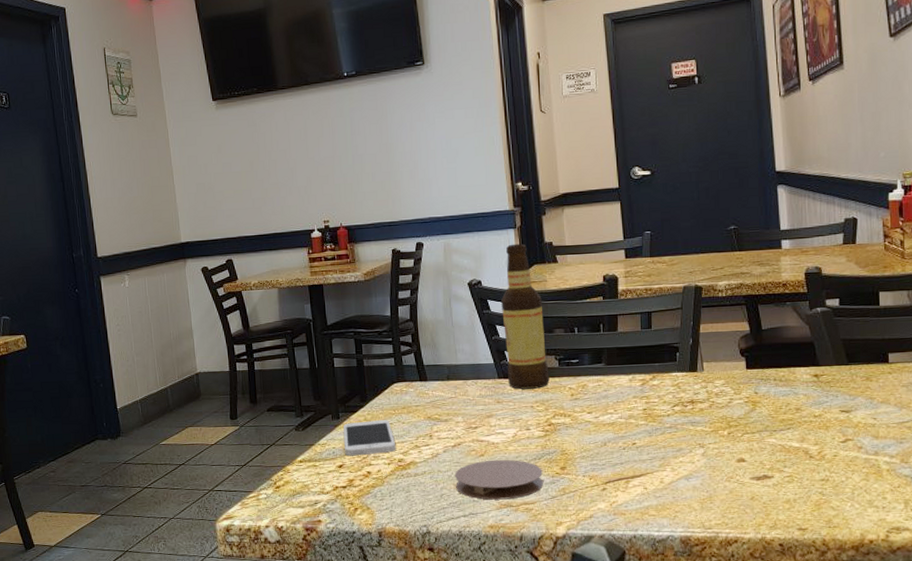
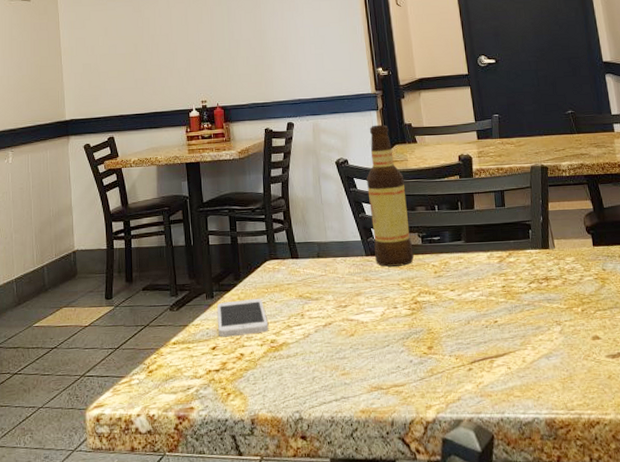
coaster: present [454,459,543,500] -> none [325,339,412,383]

